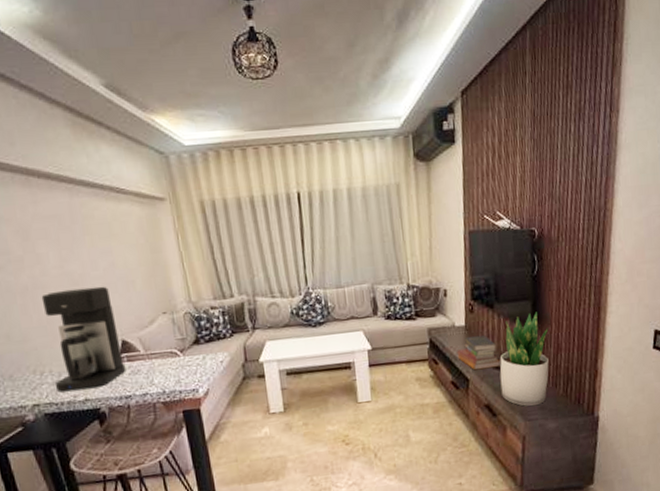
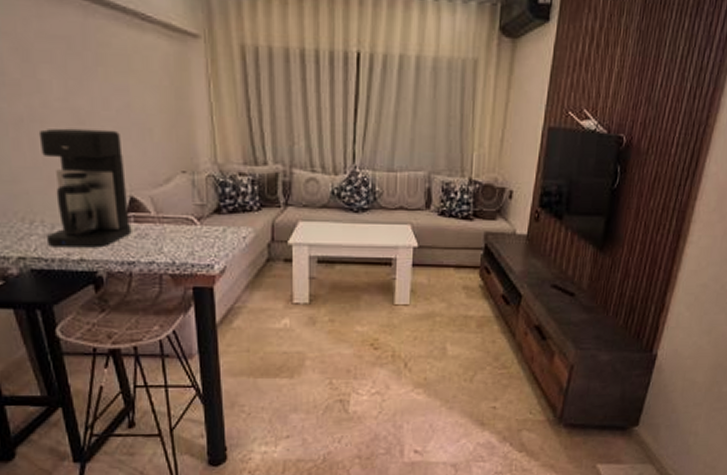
books: present [457,335,500,371] -> none [513,249,560,286]
planter: present [500,312,549,407] -> none [555,230,619,334]

